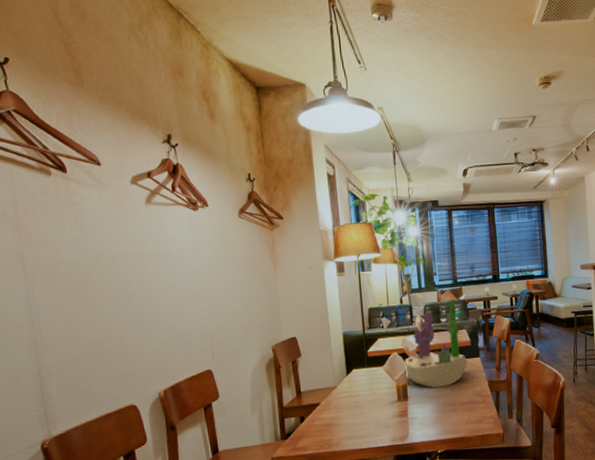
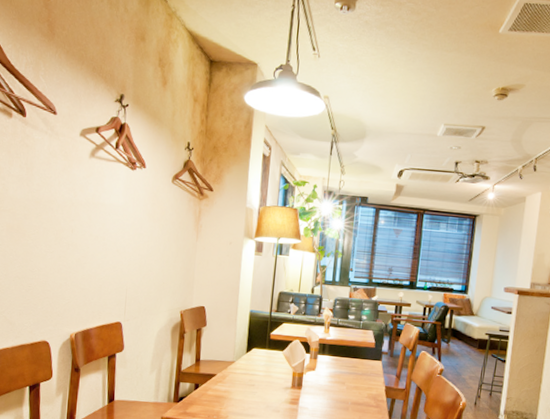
succulent planter: present [403,299,468,388] -> none [303,298,369,383]

